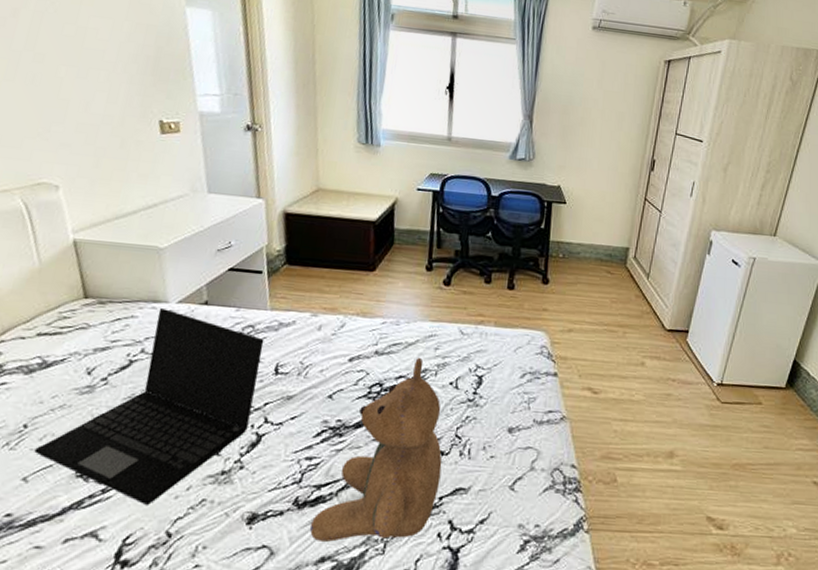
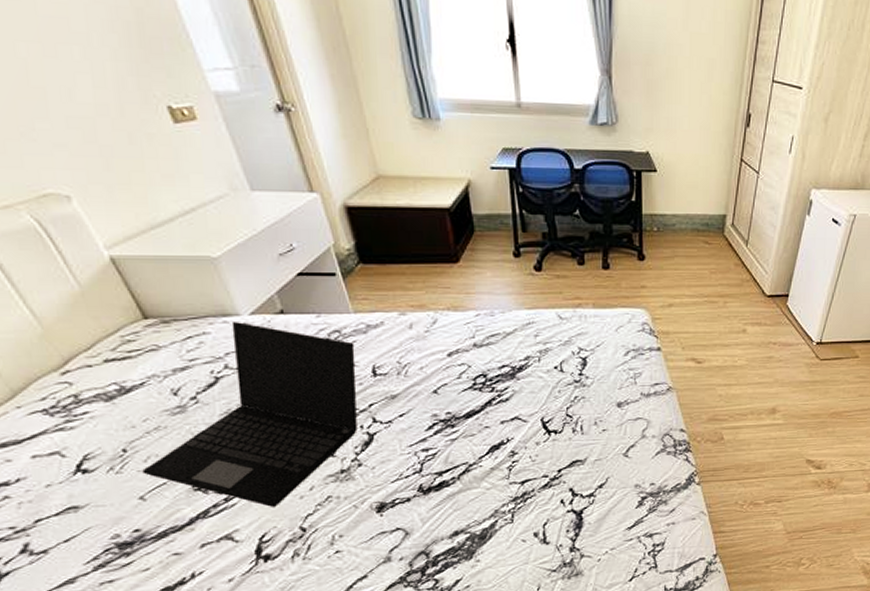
teddy bear: present [309,358,443,542] -> none [438,347,557,519]

